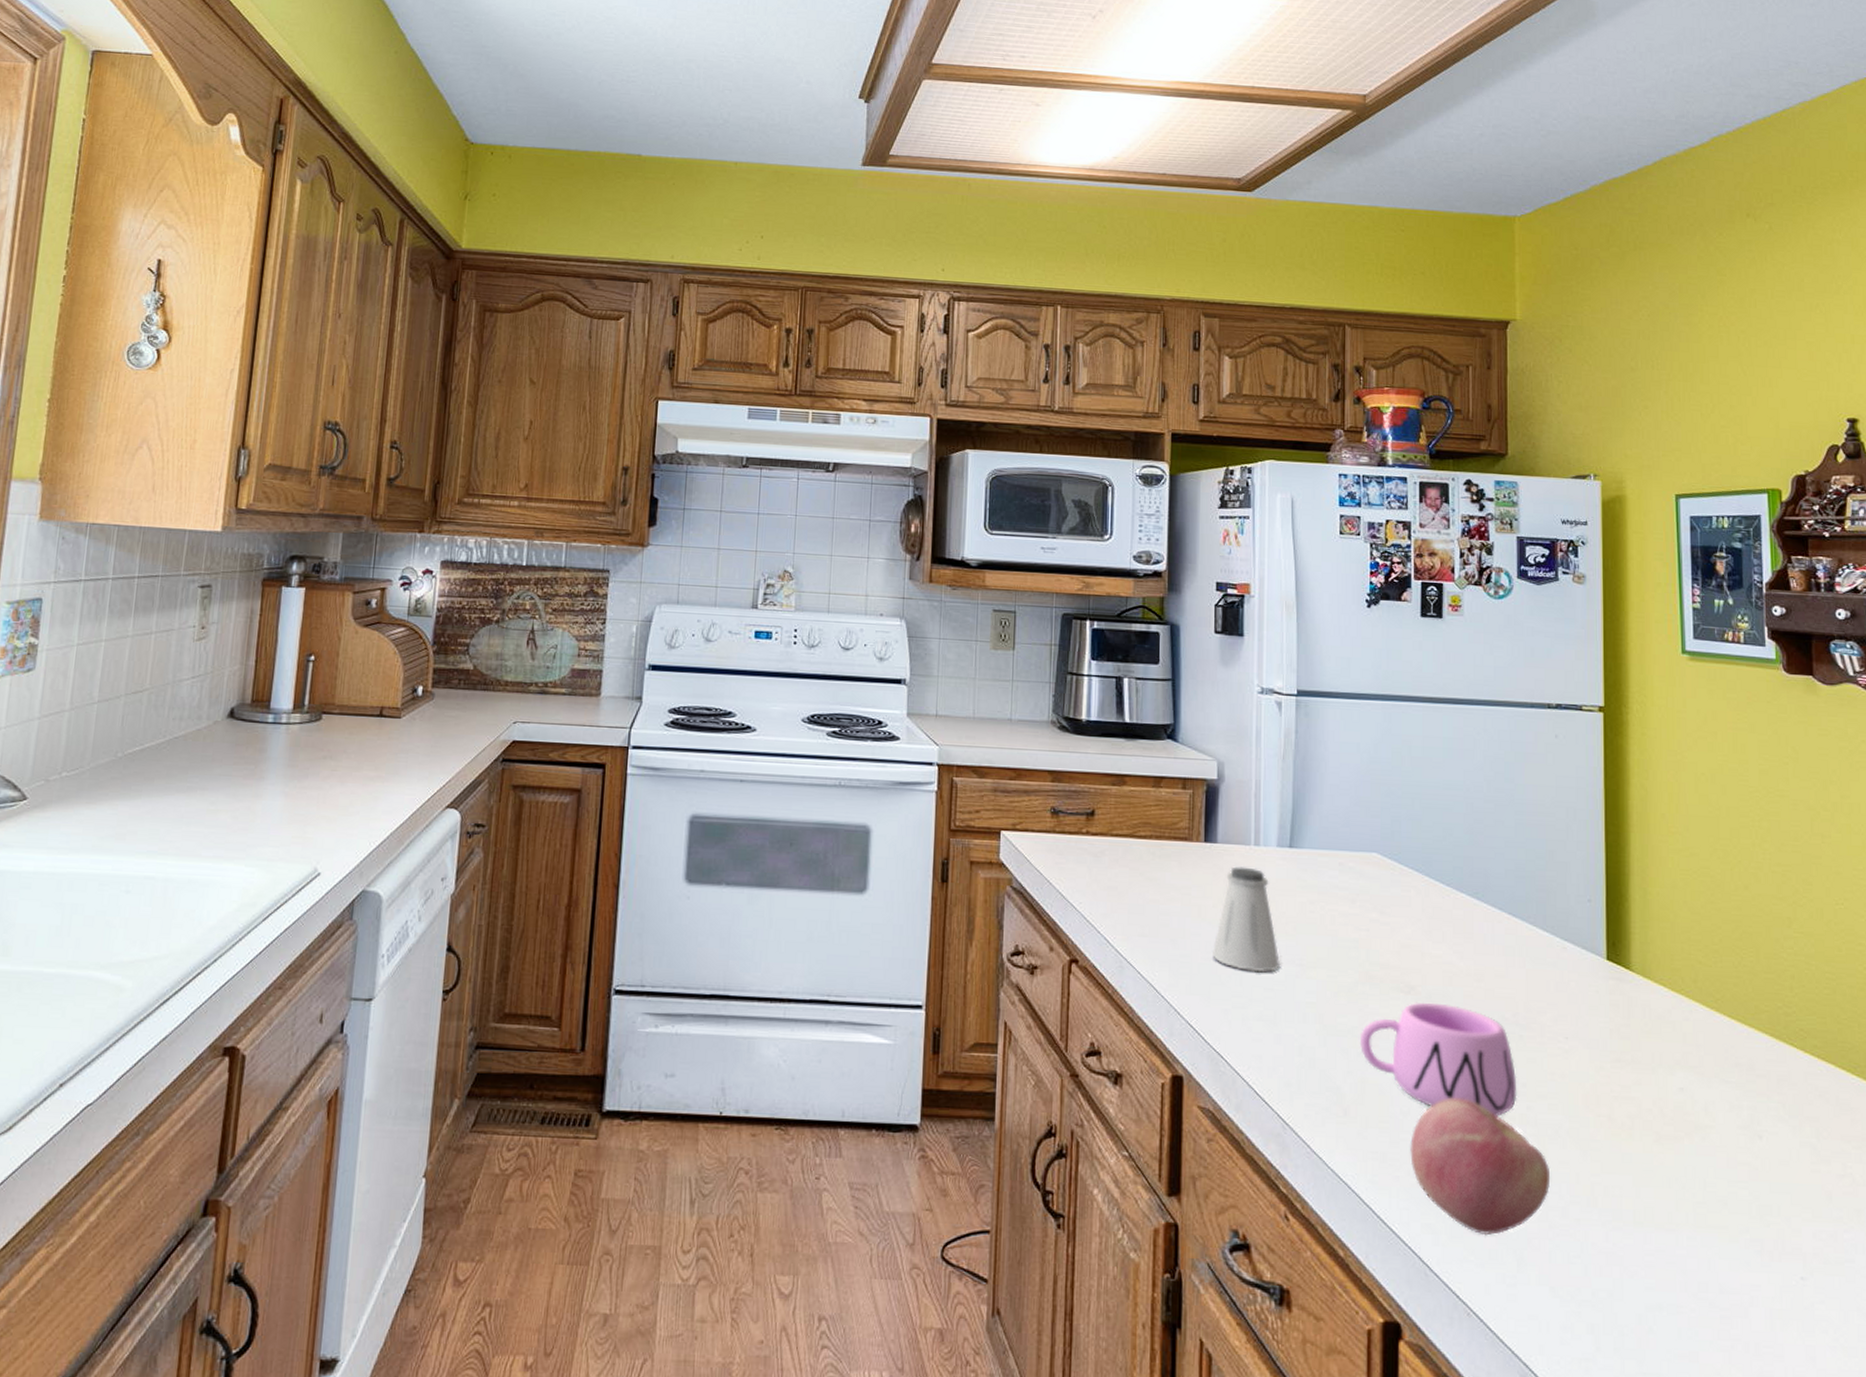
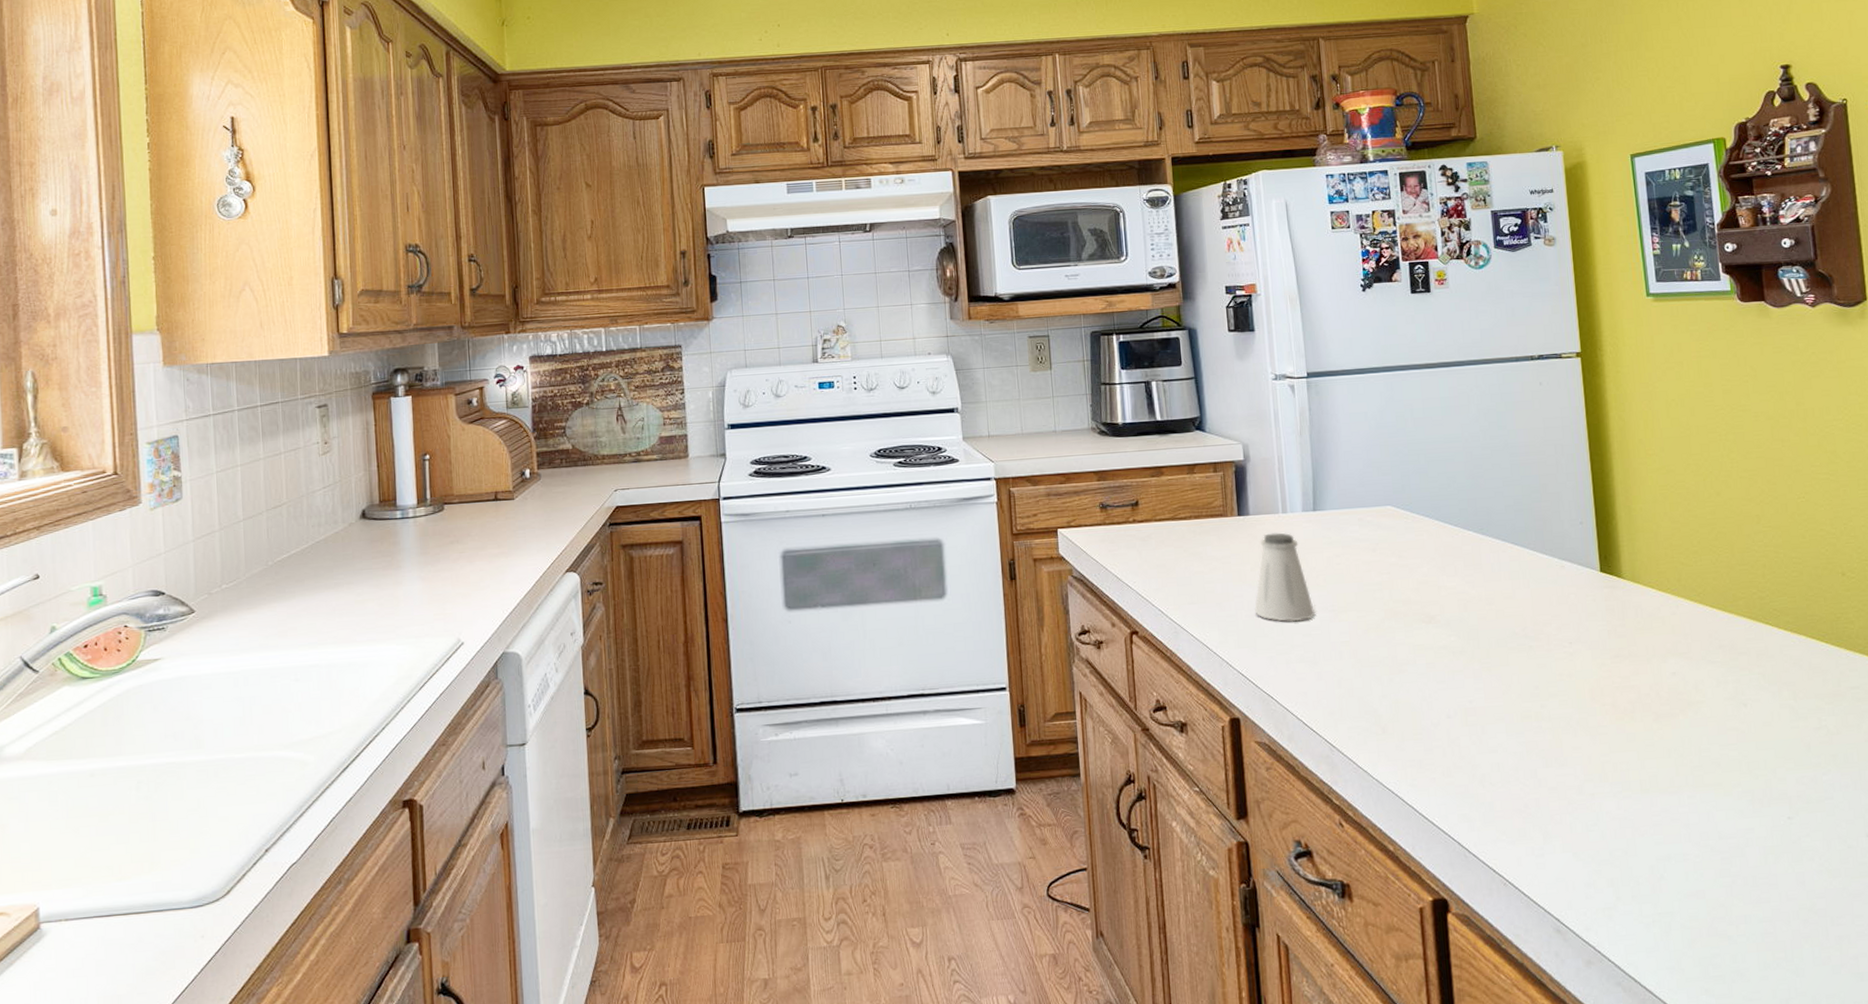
mug: present [1360,1002,1517,1116] -> none [1391,627,1532,717]
apple: present [1410,1097,1551,1236] -> none [1442,705,1566,818]

